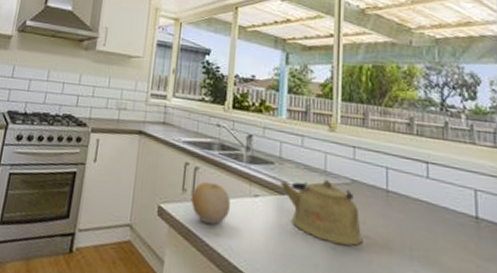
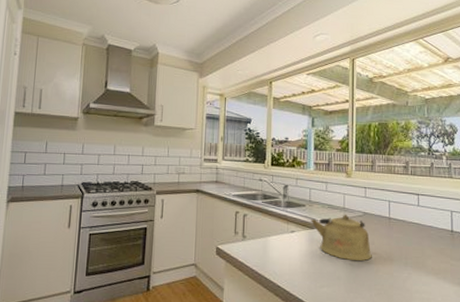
fruit: present [191,182,230,225] -> none [242,225,273,257]

